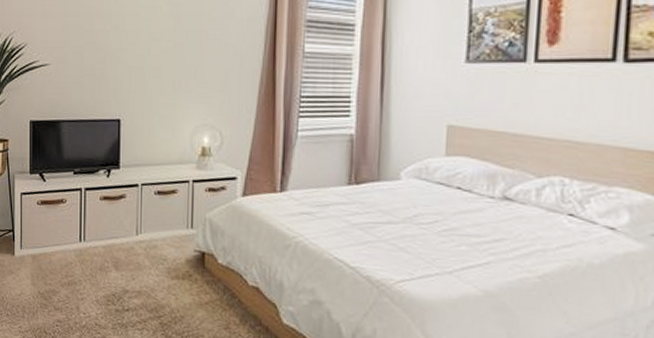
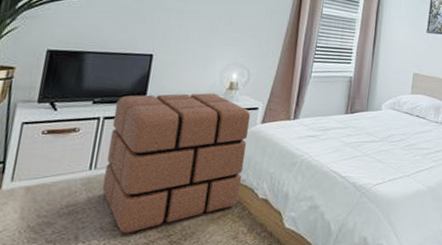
pouf: none [92,160,229,310] -> present [102,93,251,233]

